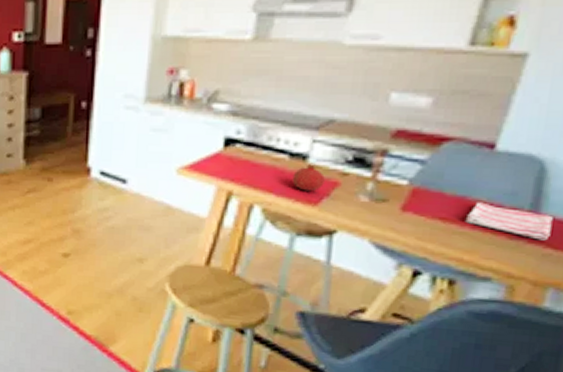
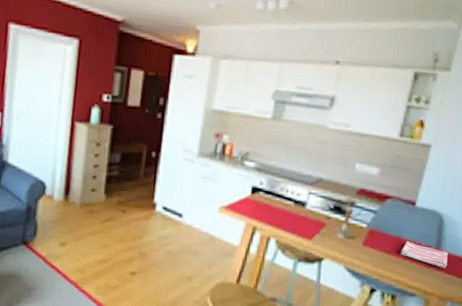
fruit: present [292,164,325,192] -> none [296,209,316,229]

